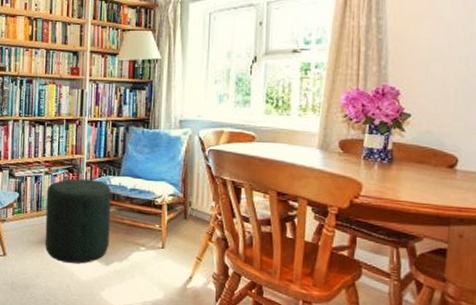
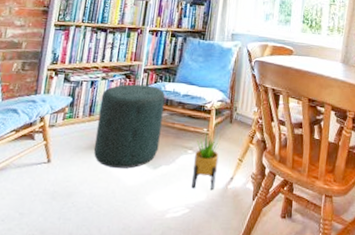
potted plant: none [147,227,175,289] -> present [191,131,221,190]

